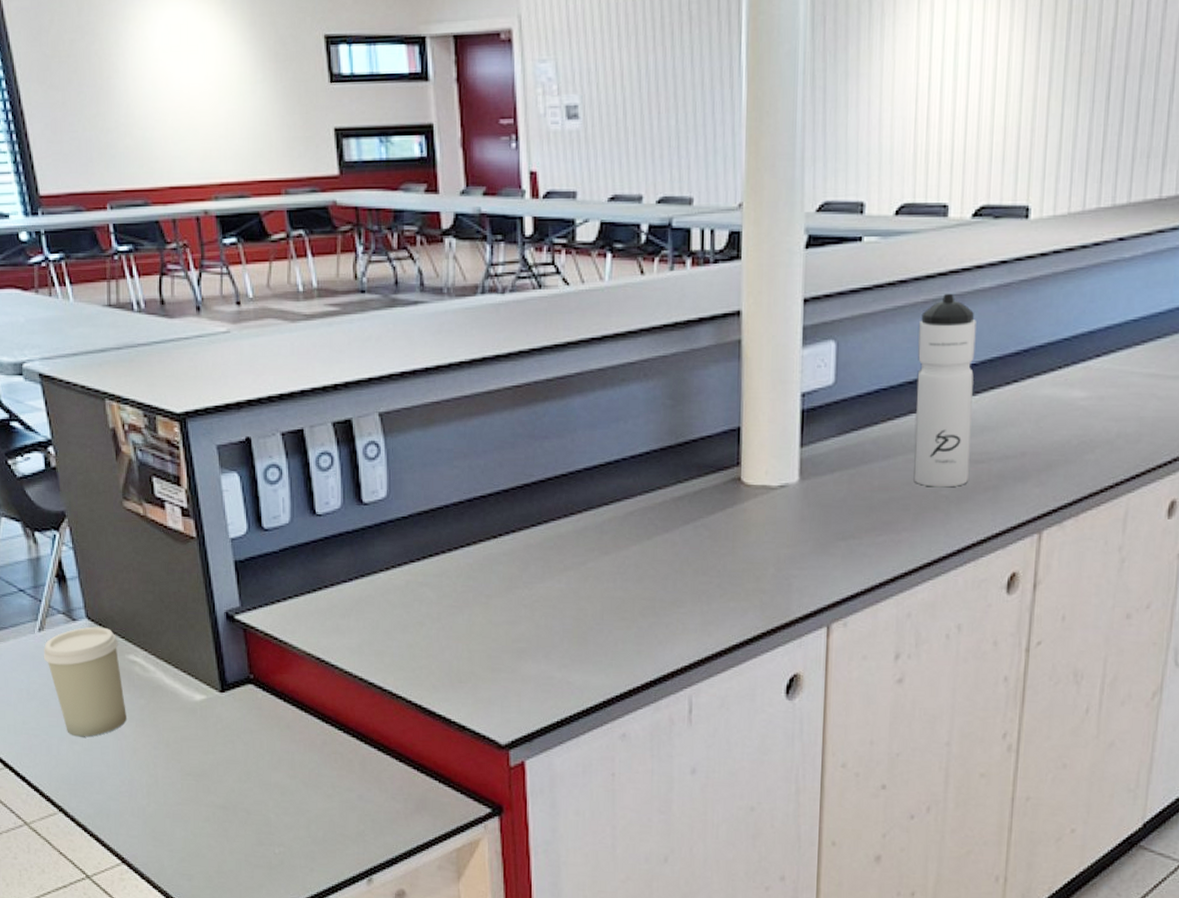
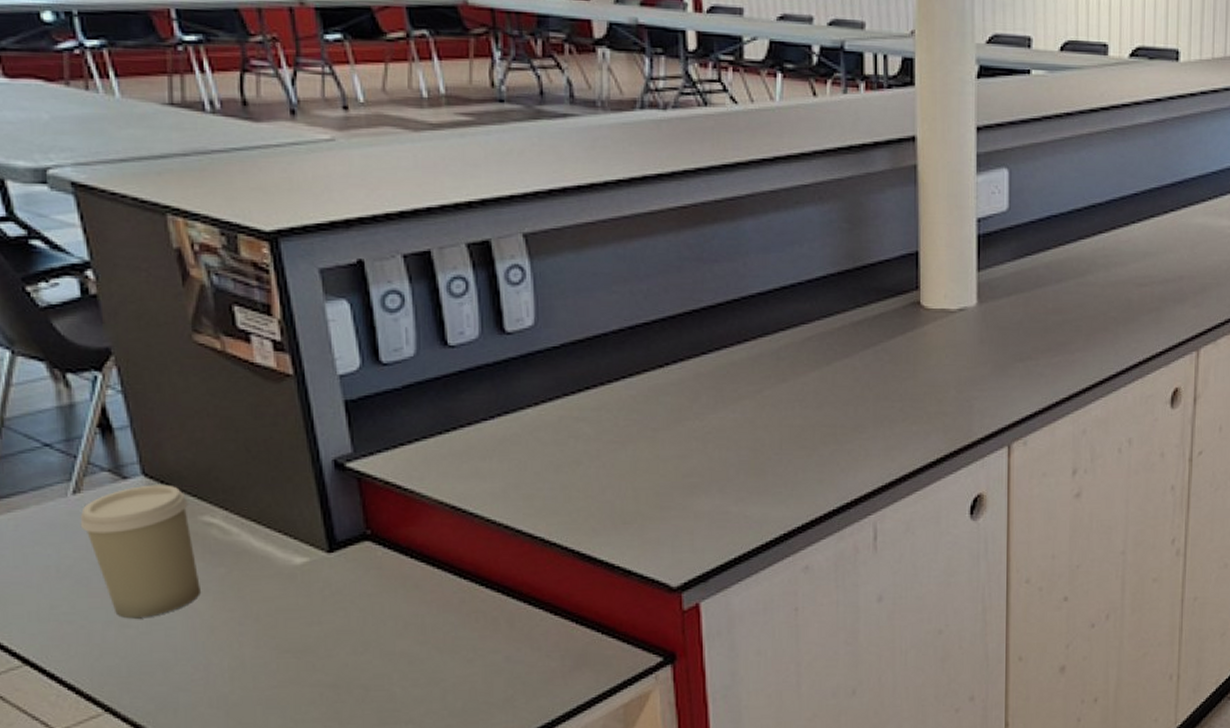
water bottle: present [913,294,976,488] -> none [1084,128,1136,310]

